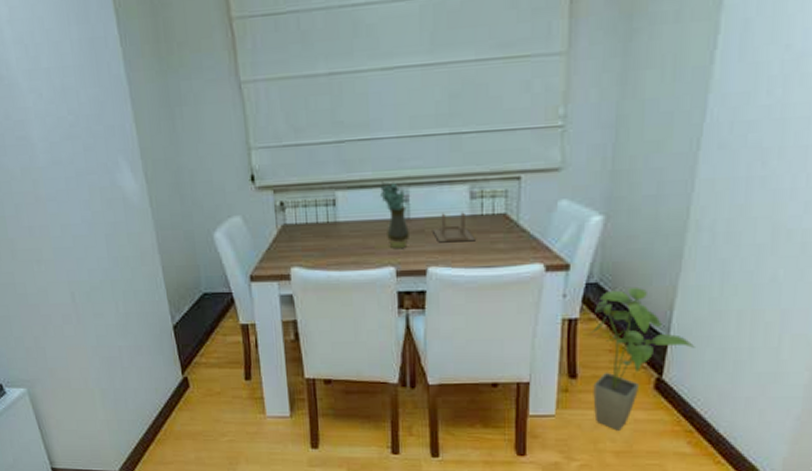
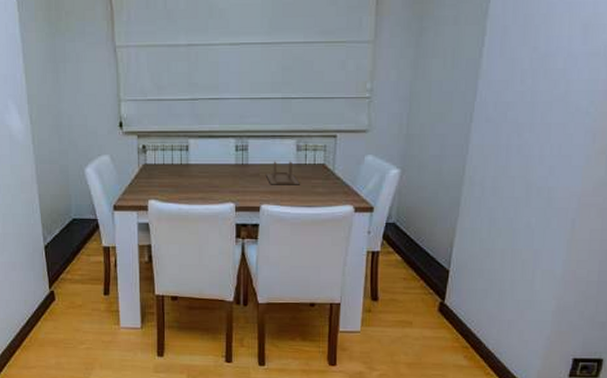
vase: present [380,181,409,249] -> none [225,133,247,189]
house plant: present [591,286,695,431] -> none [389,227,470,346]

